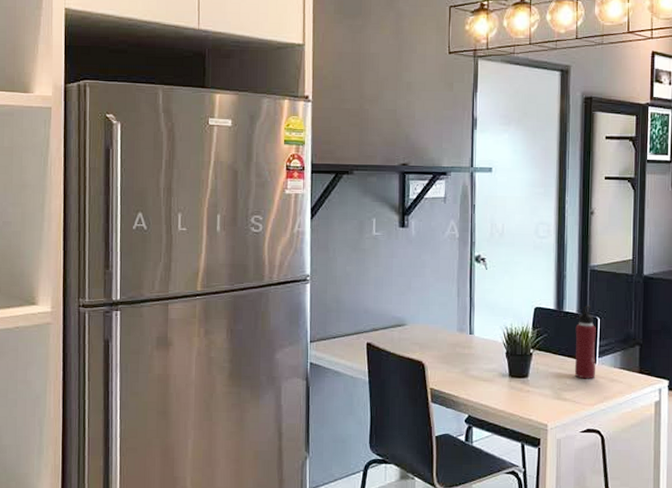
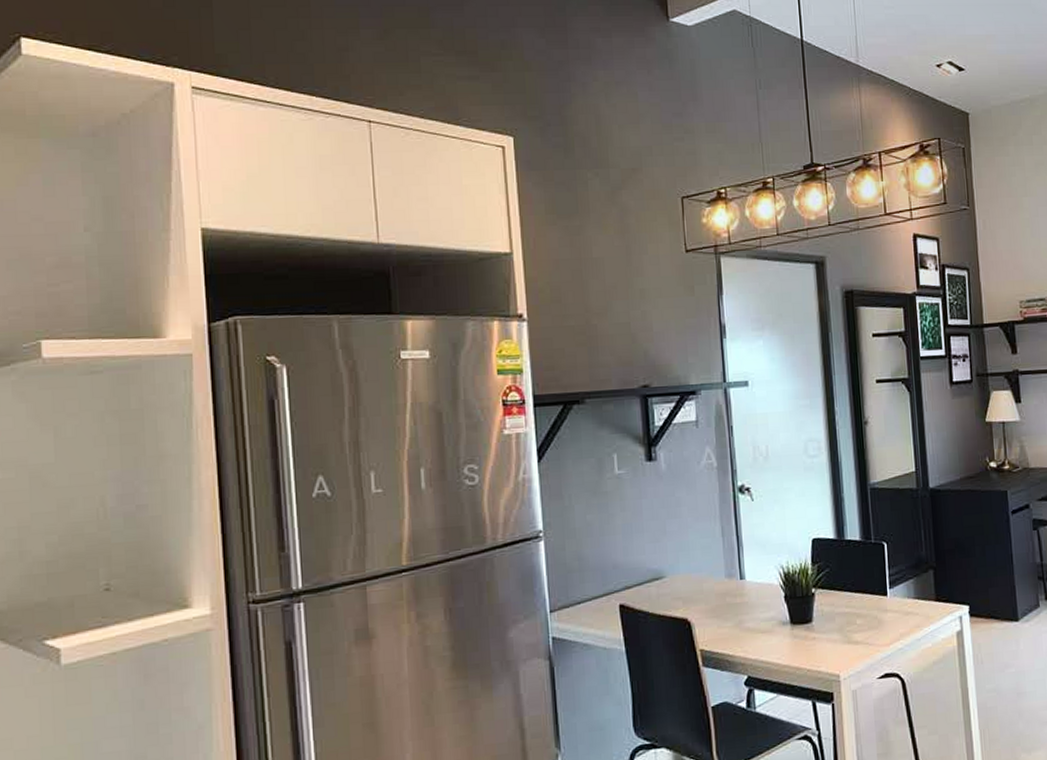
water bottle: present [574,305,596,379] -> none [860,529,888,616]

